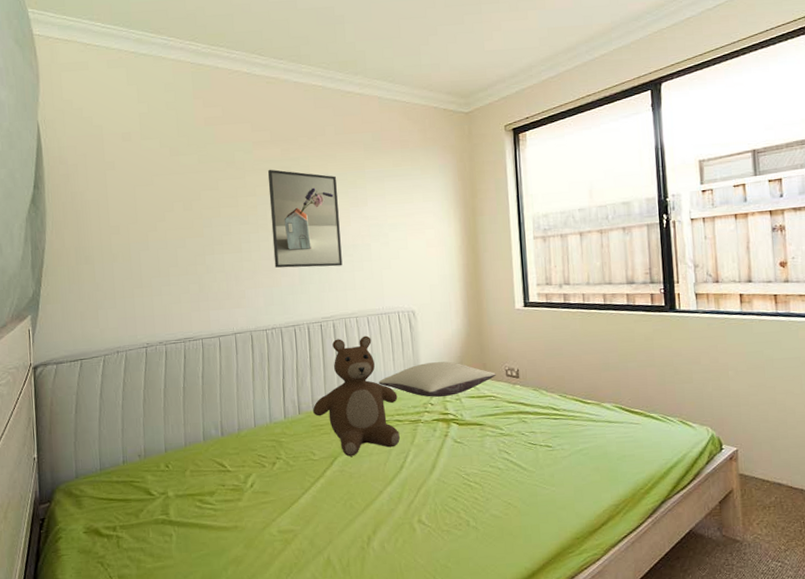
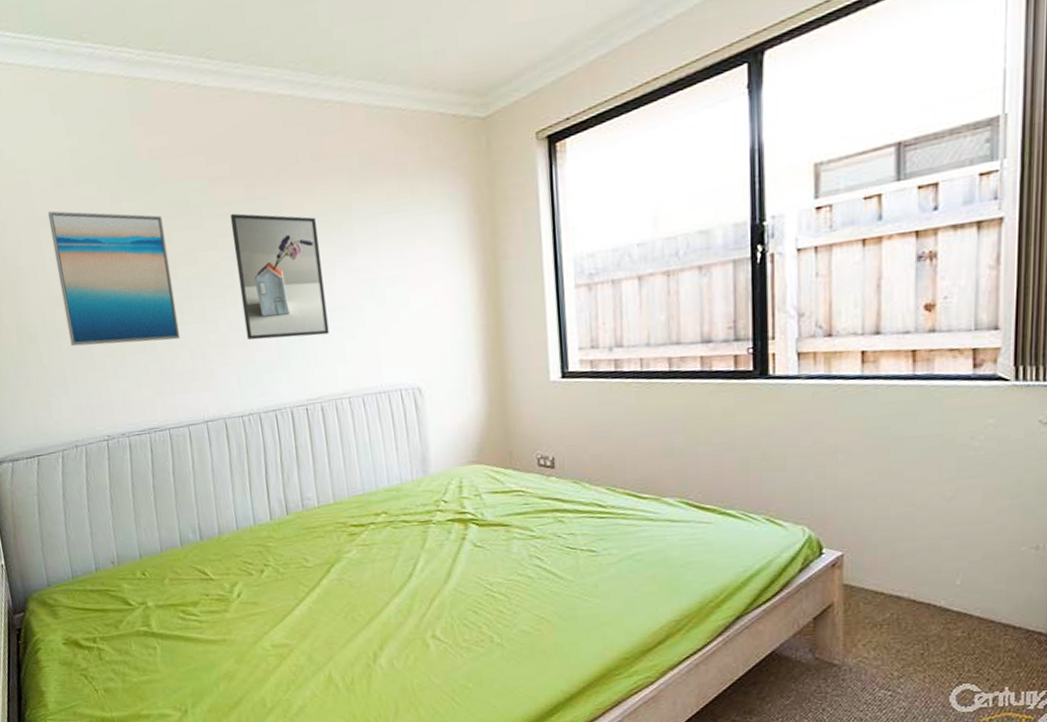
wall art: none [114,158,219,268] -> present [47,211,181,347]
bear: present [312,335,400,457] -> none [302,420,408,563]
pillow: present [378,361,496,397] -> none [379,449,525,493]

